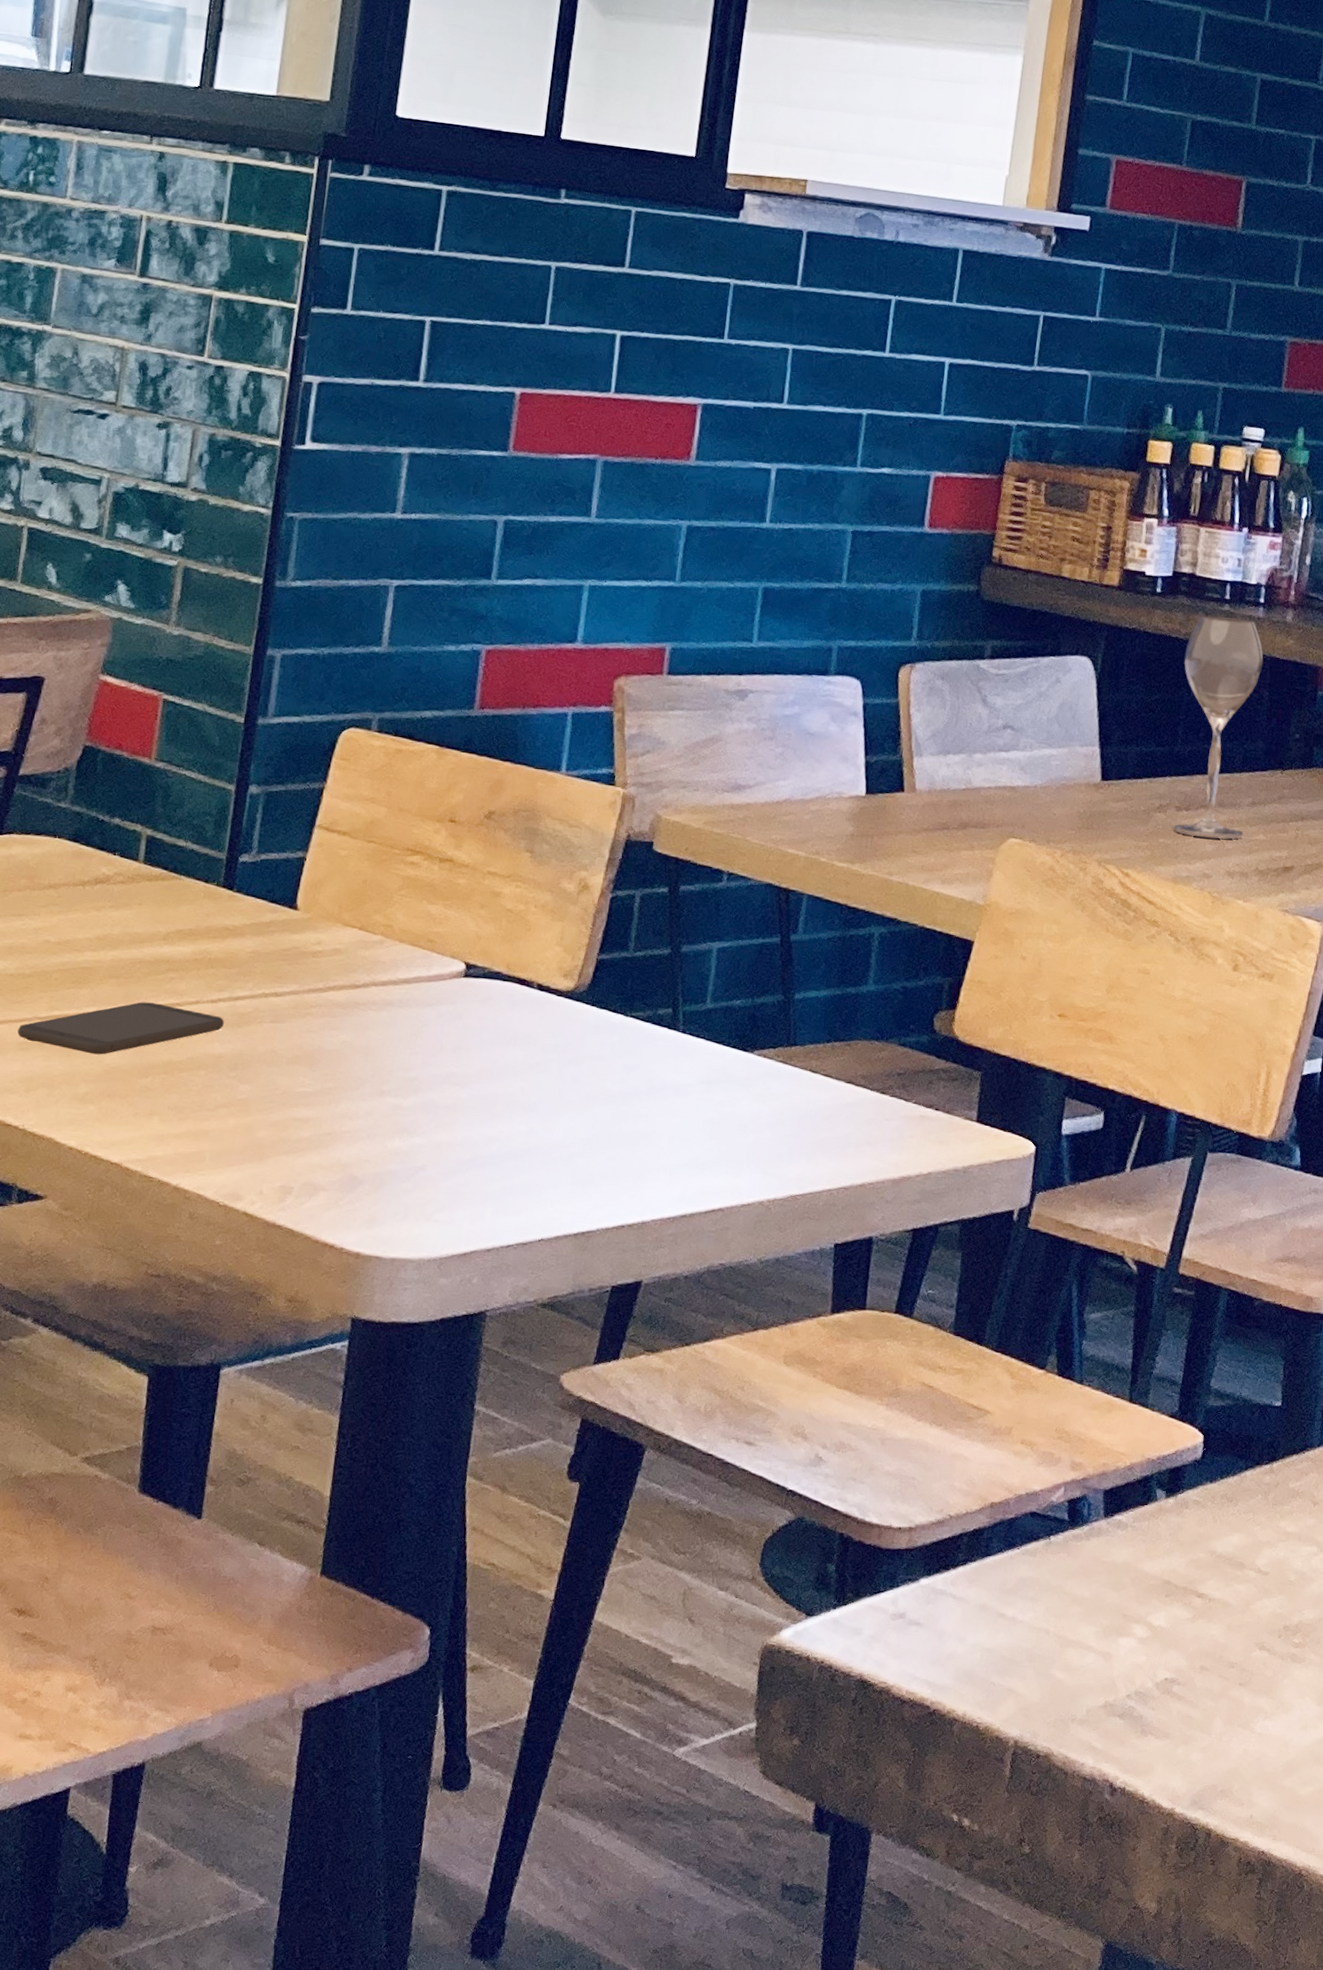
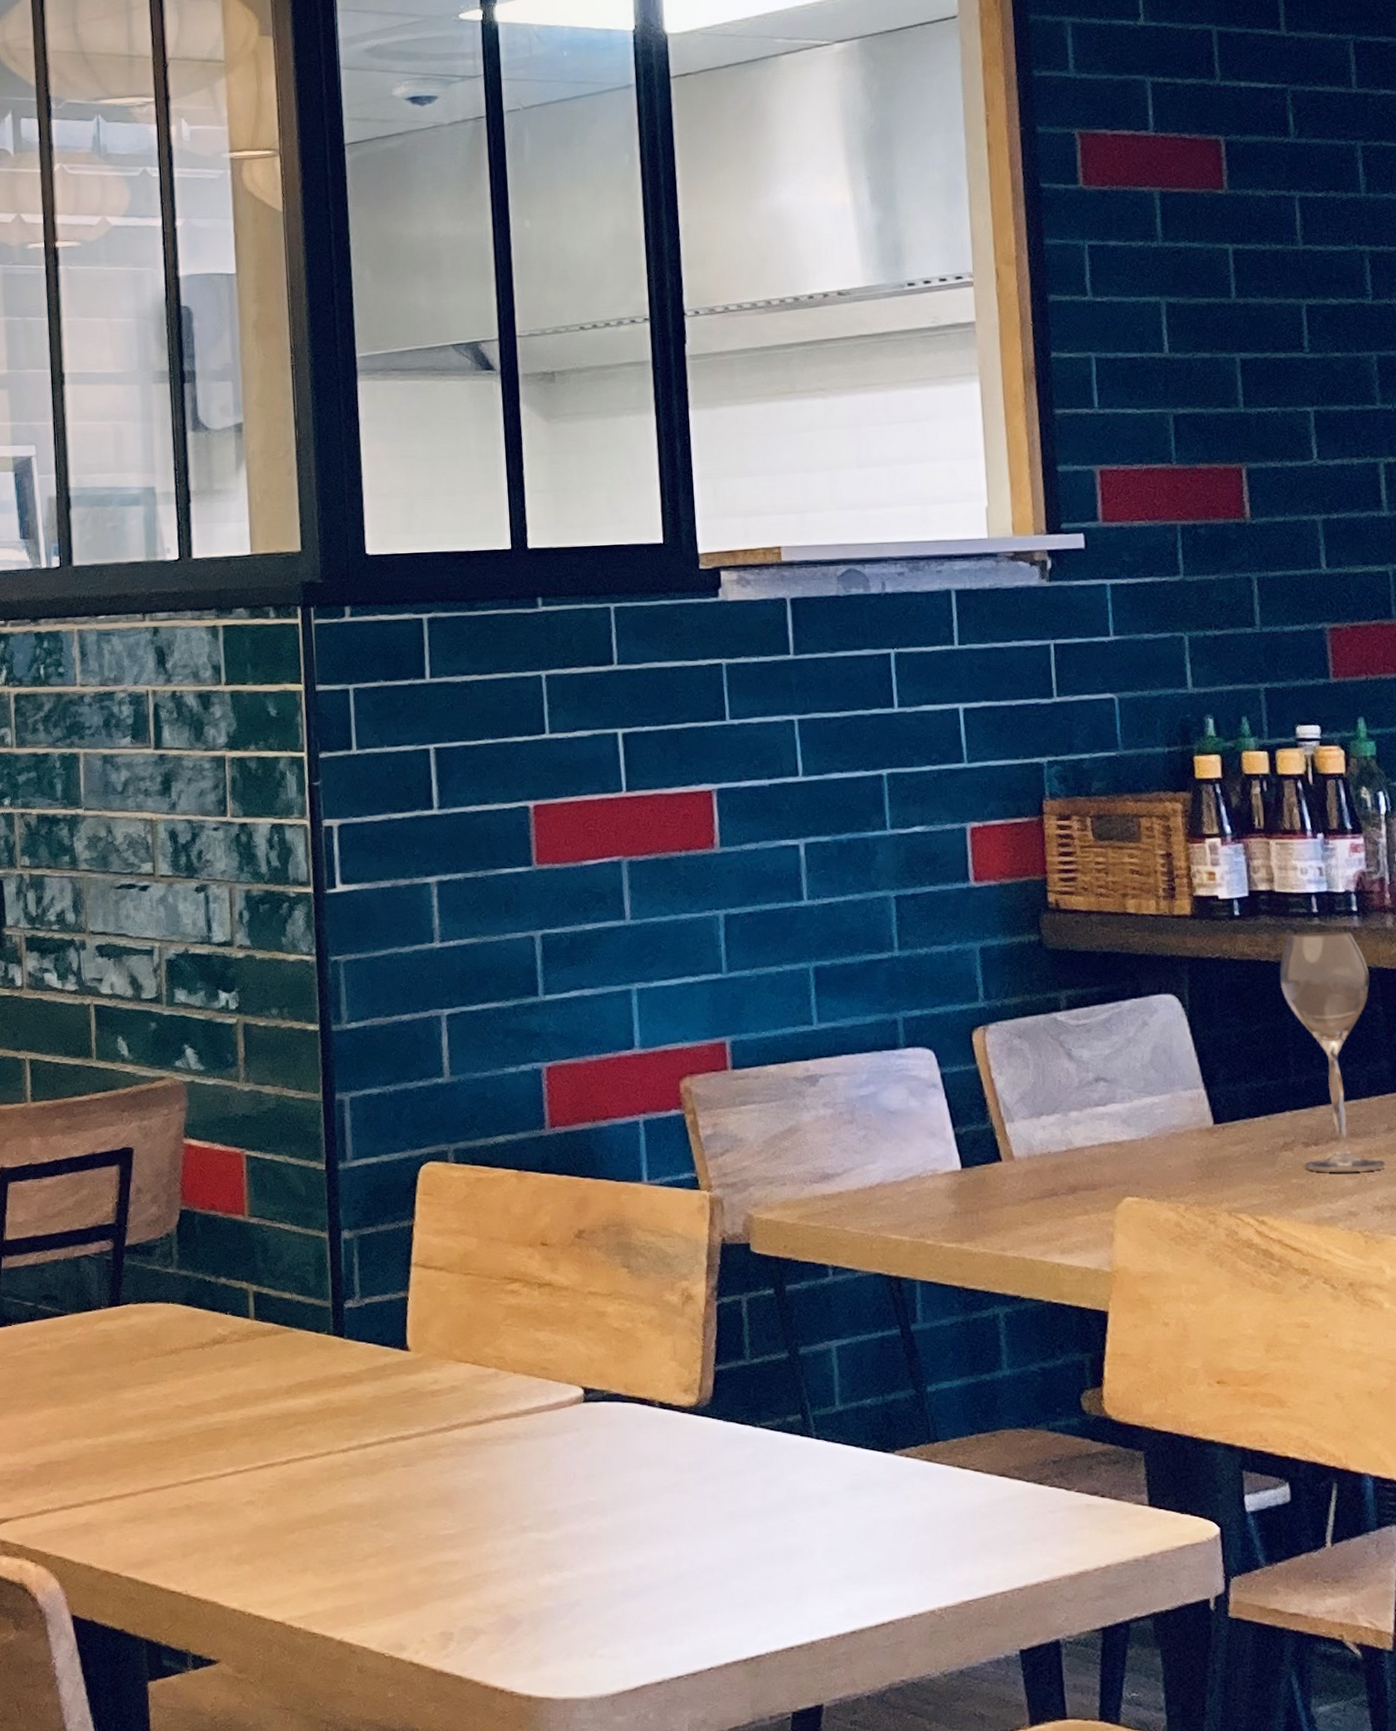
mobile phone: present [17,1002,224,1055] -> none [166,1458,358,1514]

